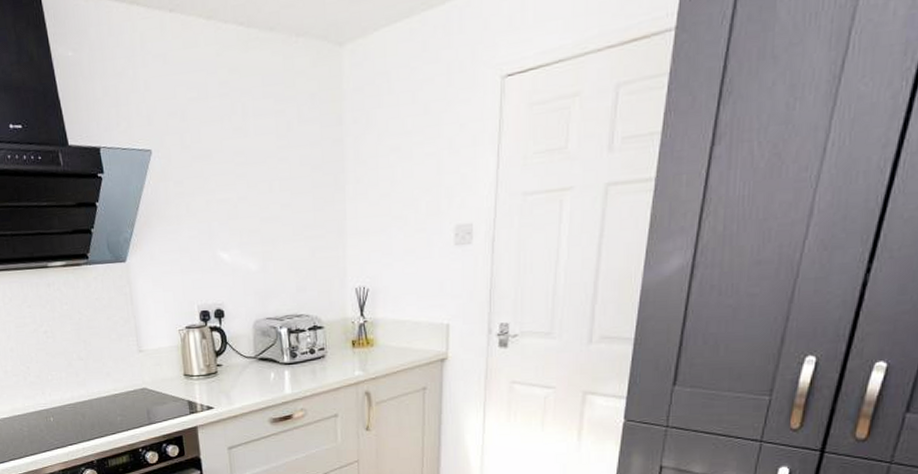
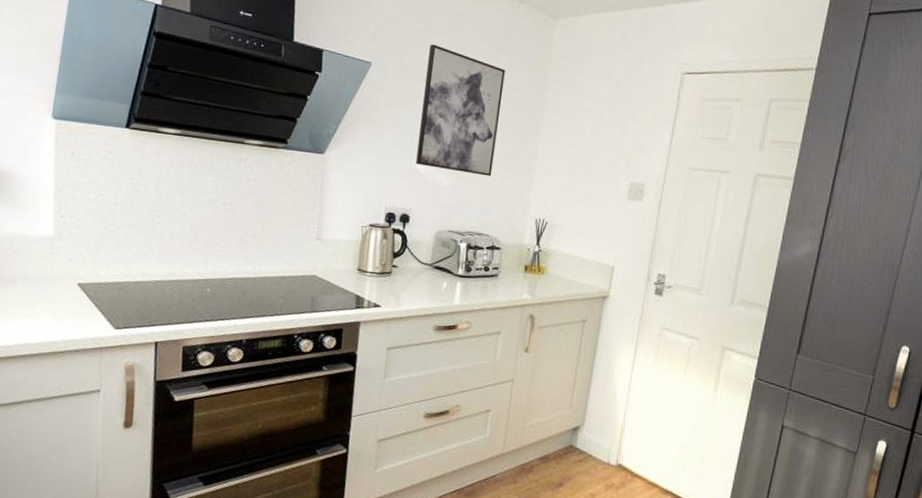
wall art: none [208,112,300,254] -> present [416,44,505,177]

